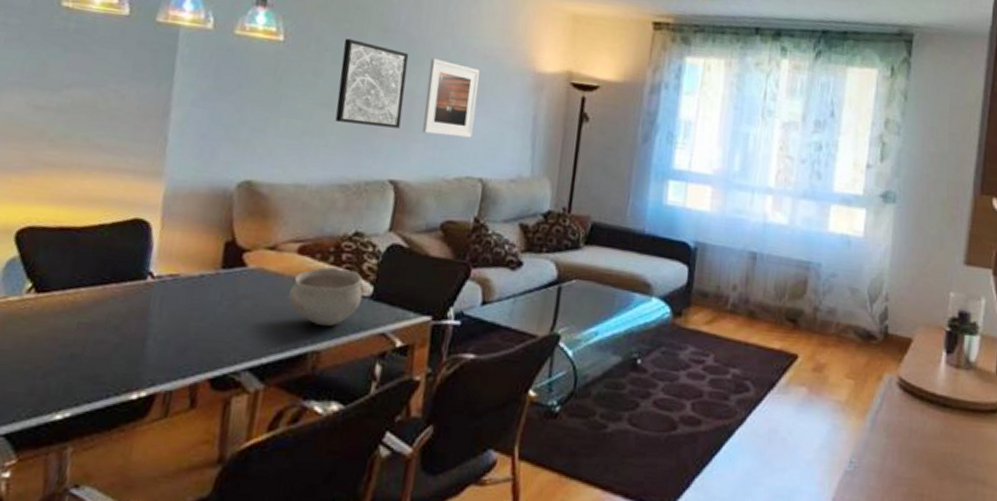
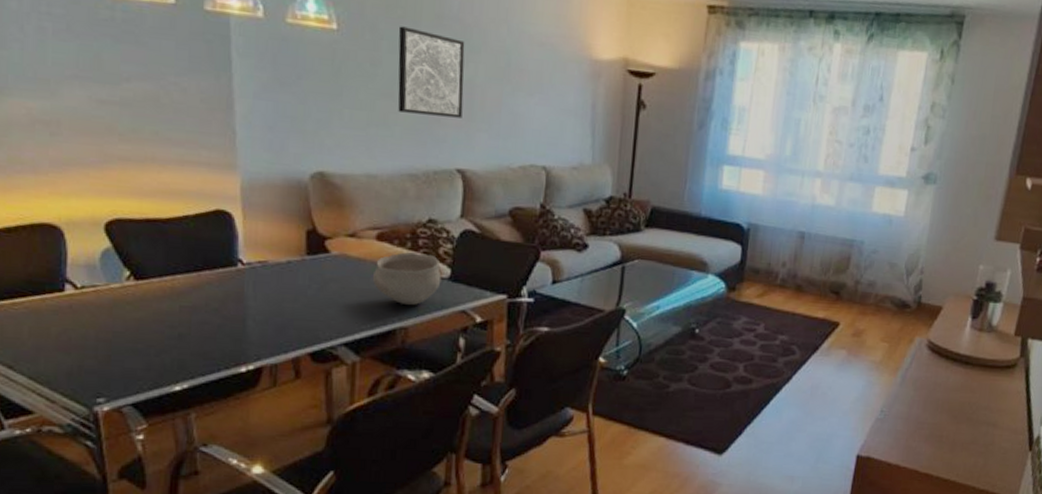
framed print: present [422,58,480,138] -> none [484,45,537,127]

